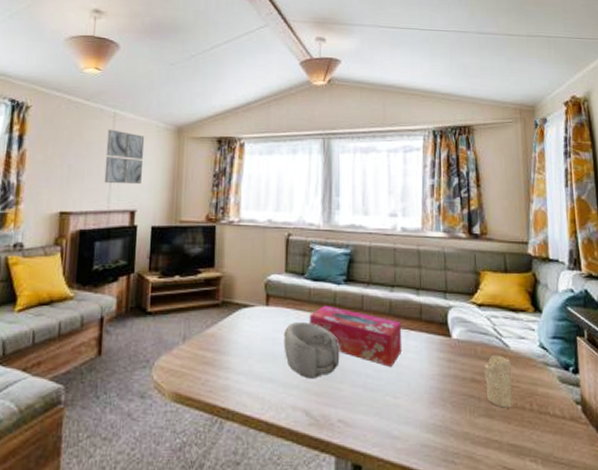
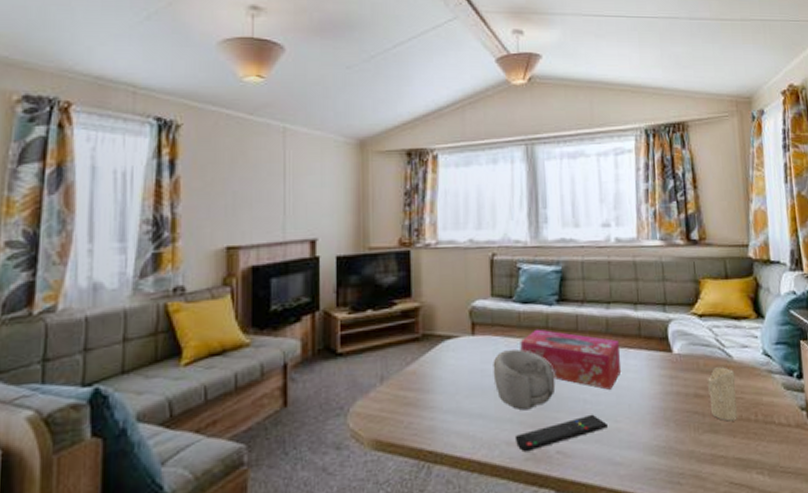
wall art: present [104,129,145,185] -> none [277,147,322,211]
remote control: none [300,388,388,418] -> present [514,414,609,452]

